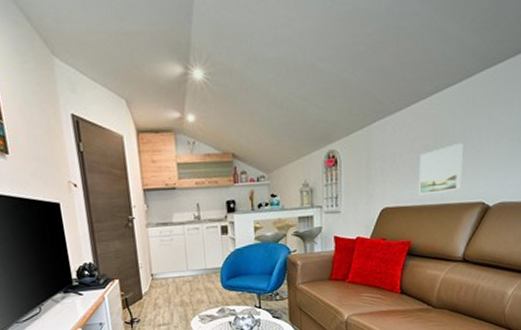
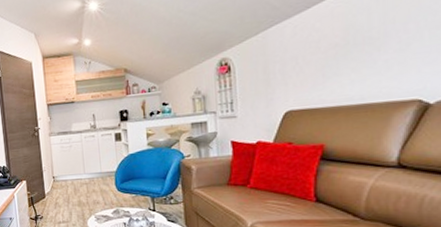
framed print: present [419,142,463,195] -> none [328,37,388,96]

